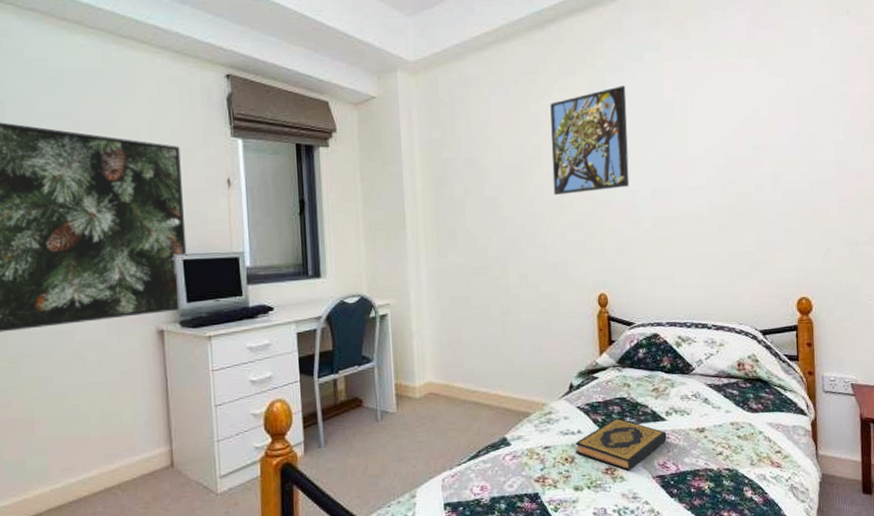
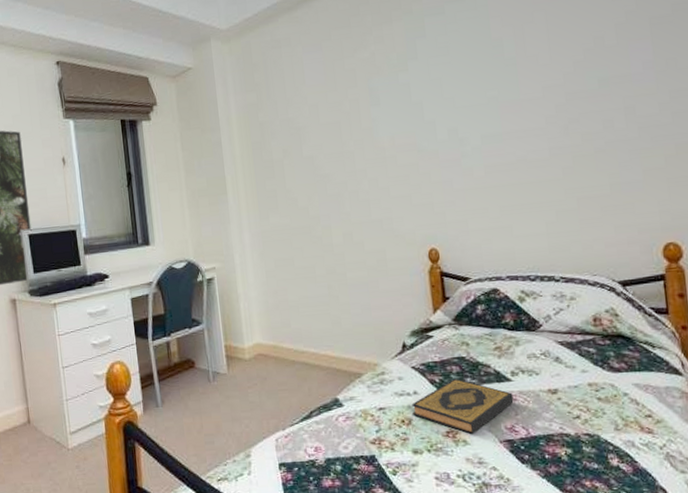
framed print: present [550,86,630,196] -> none [366,29,457,150]

